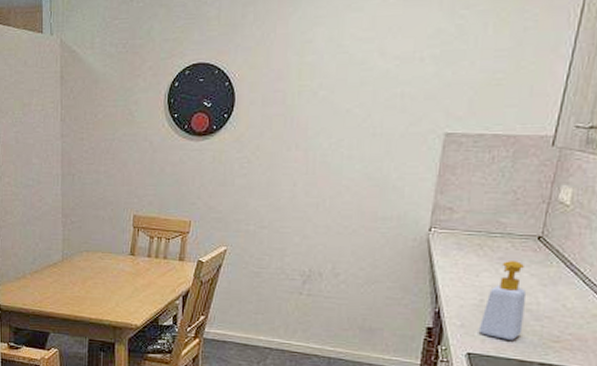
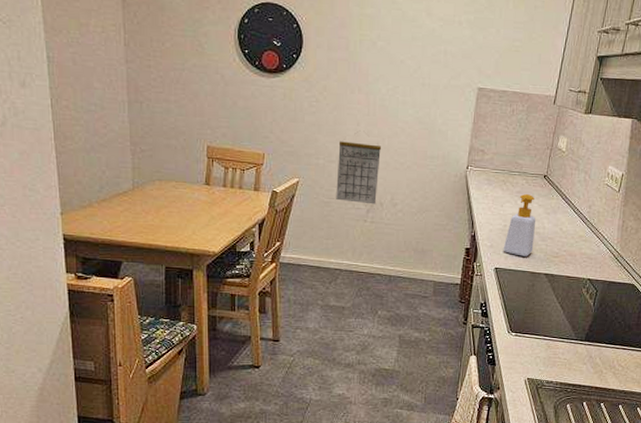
calendar: none [267,204,321,275] -> present [336,141,381,205]

